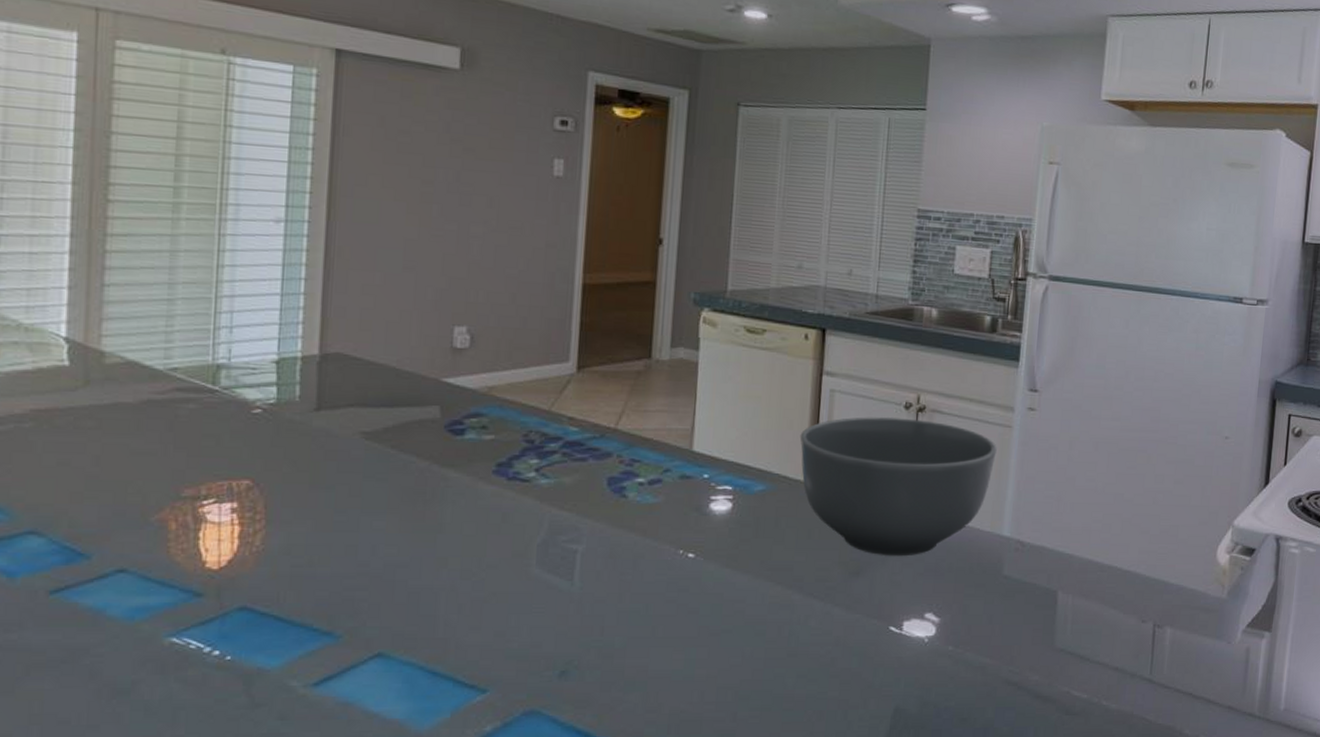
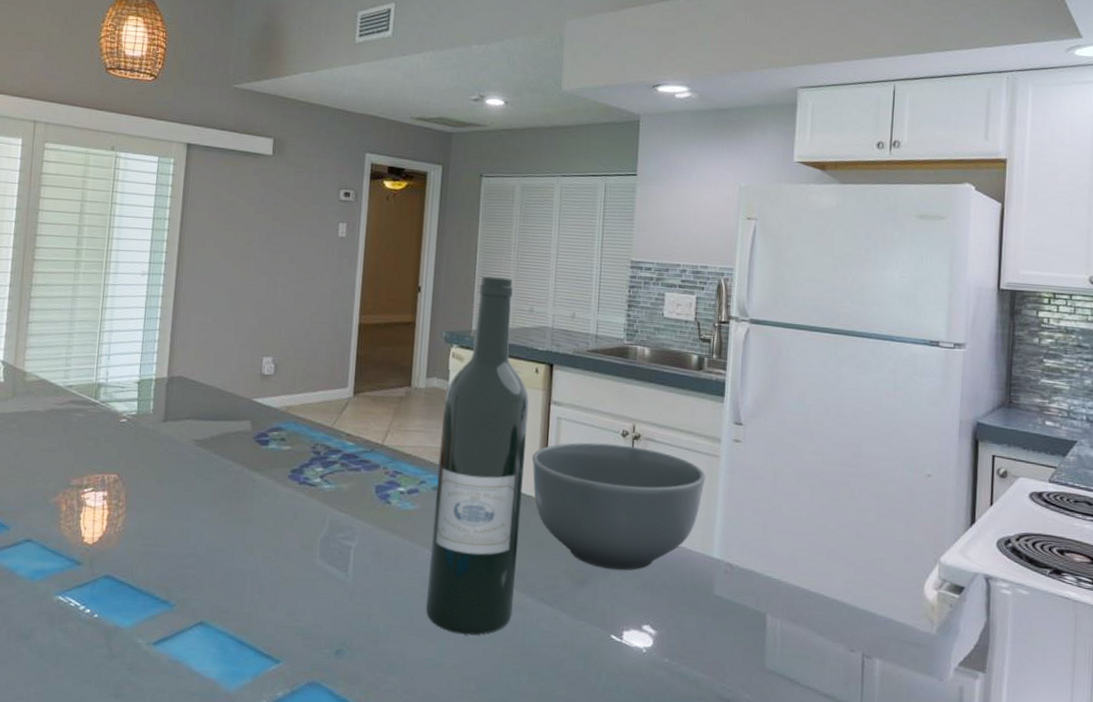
wine bottle: none [673,226,797,639] -> present [426,276,529,635]

